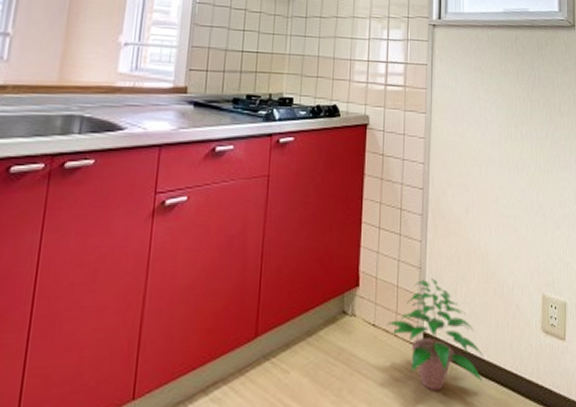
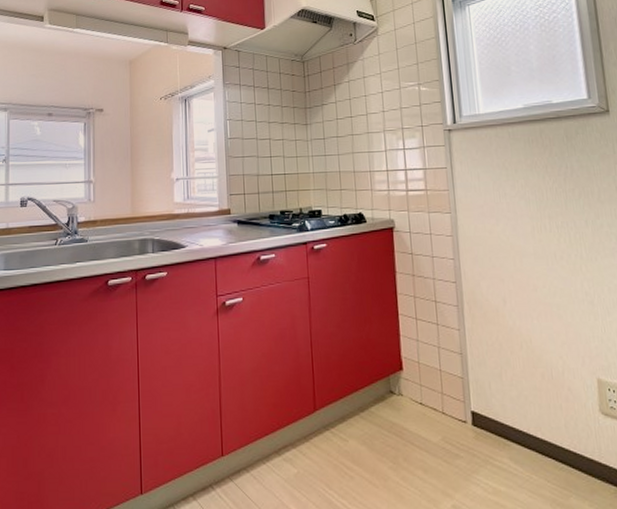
potted plant: present [386,278,483,391] -> none [433,363,539,464]

